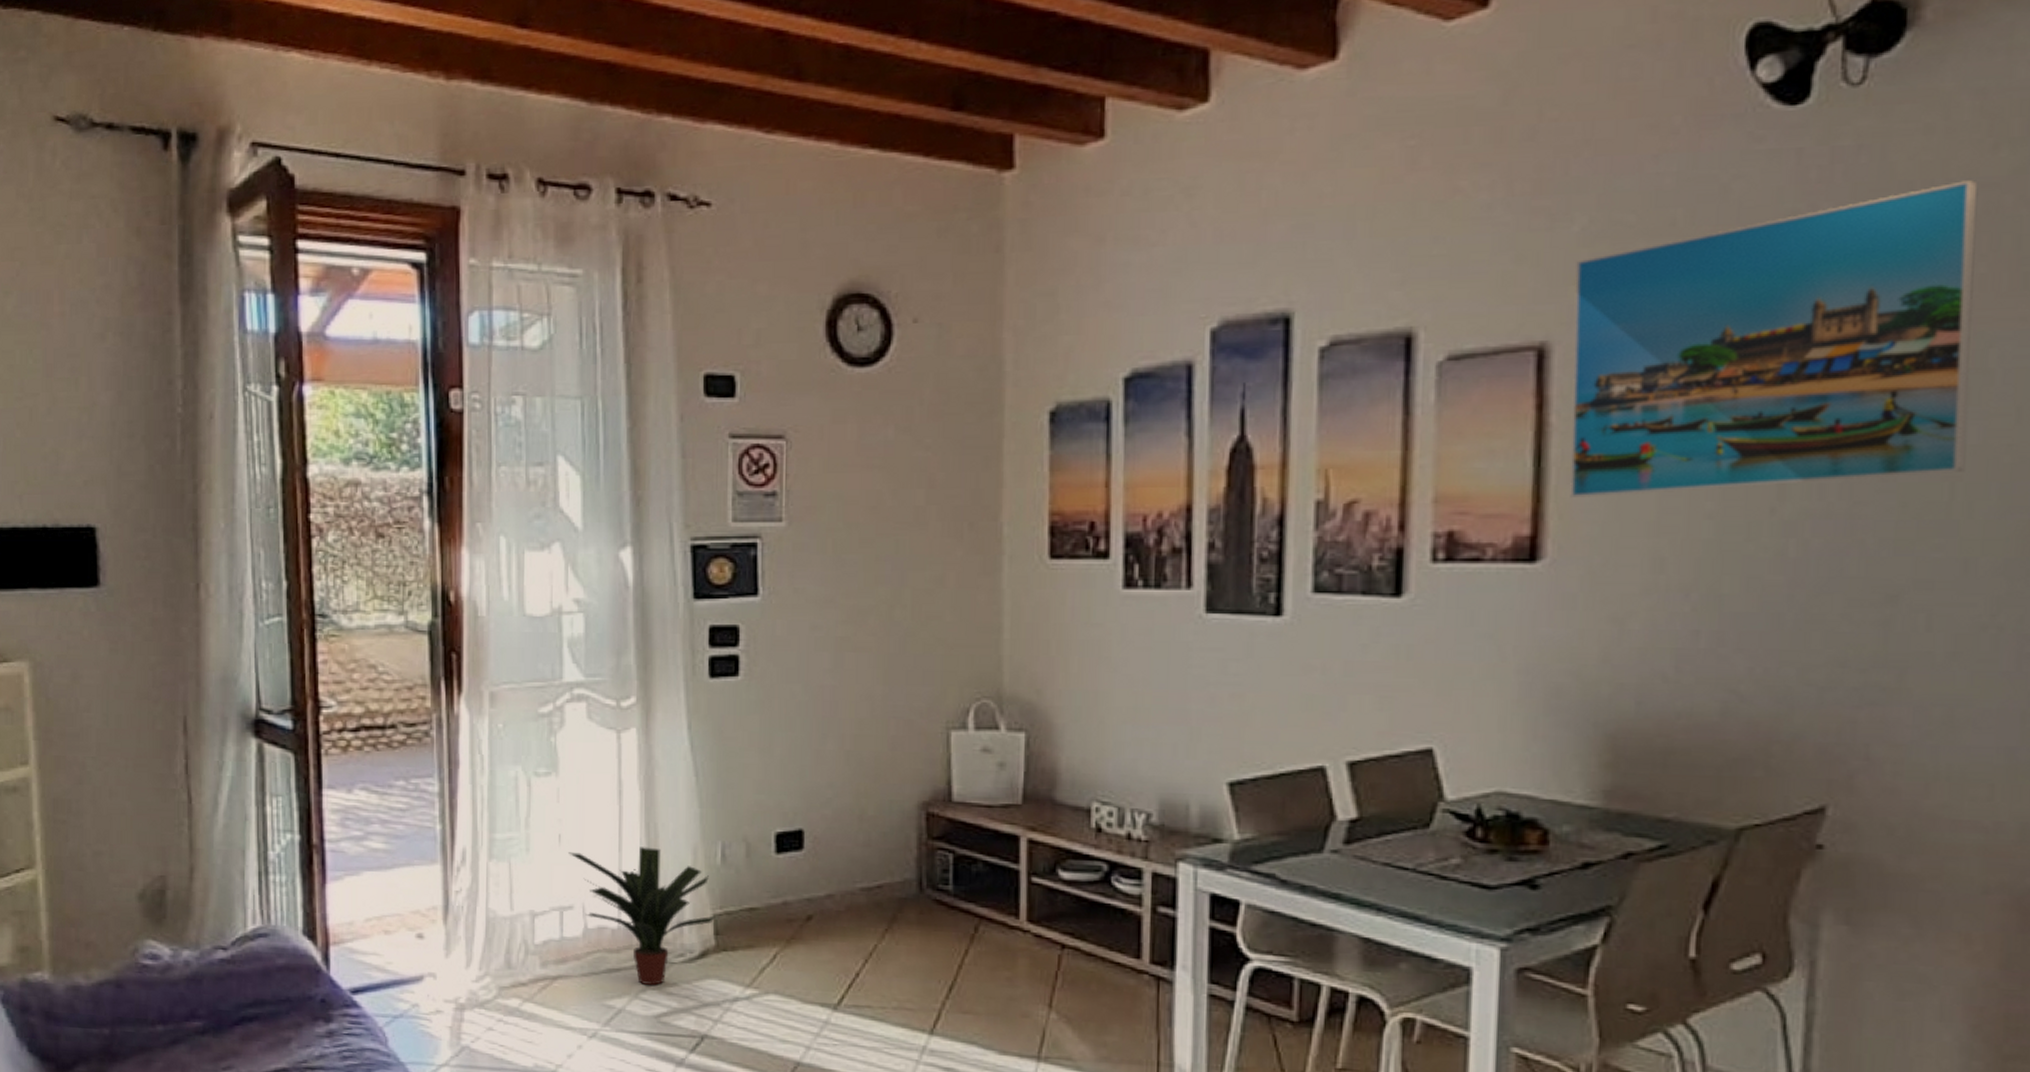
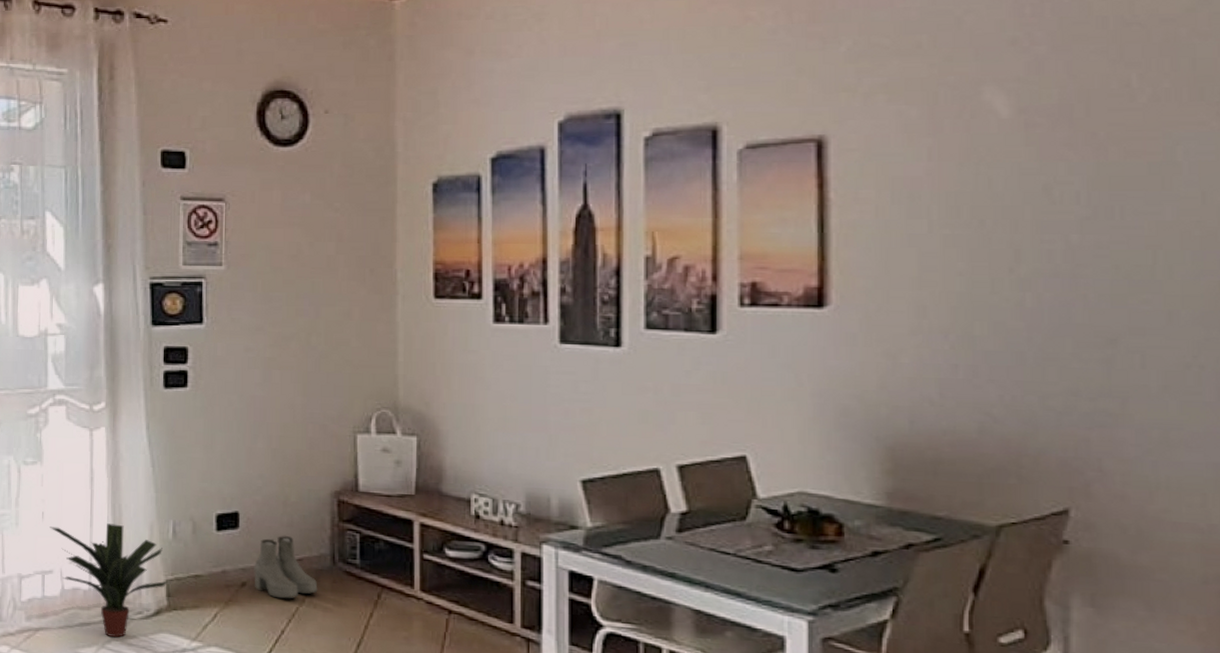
boots: none [822,857,901,935] -> present [254,535,318,599]
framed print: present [1569,180,1978,498] -> none [843,16,1164,257]

